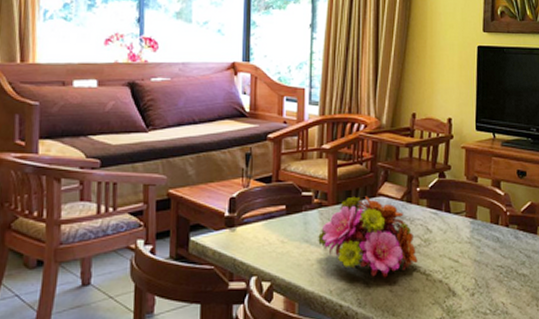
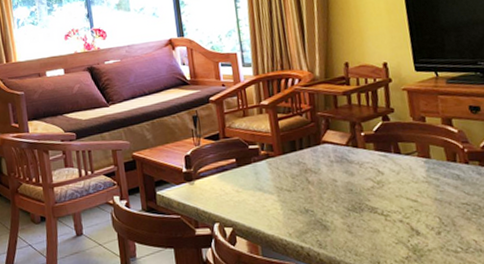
flower bouquet: present [318,196,418,278] -> none [270,144,374,220]

